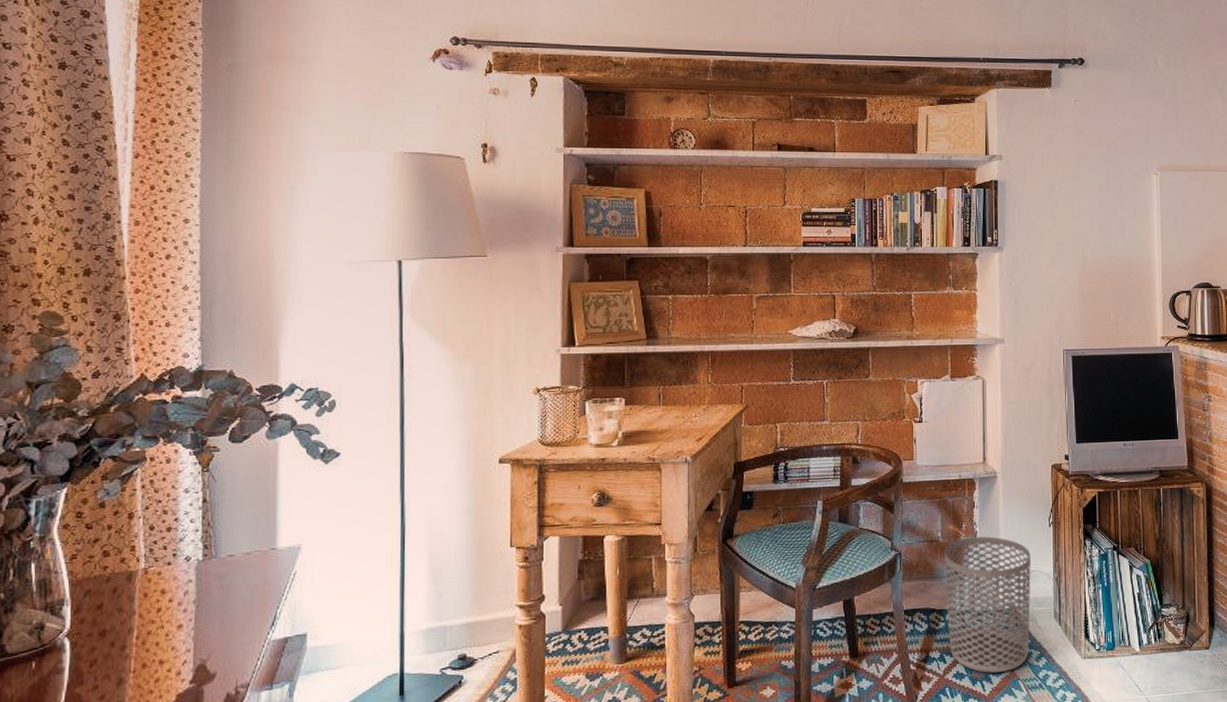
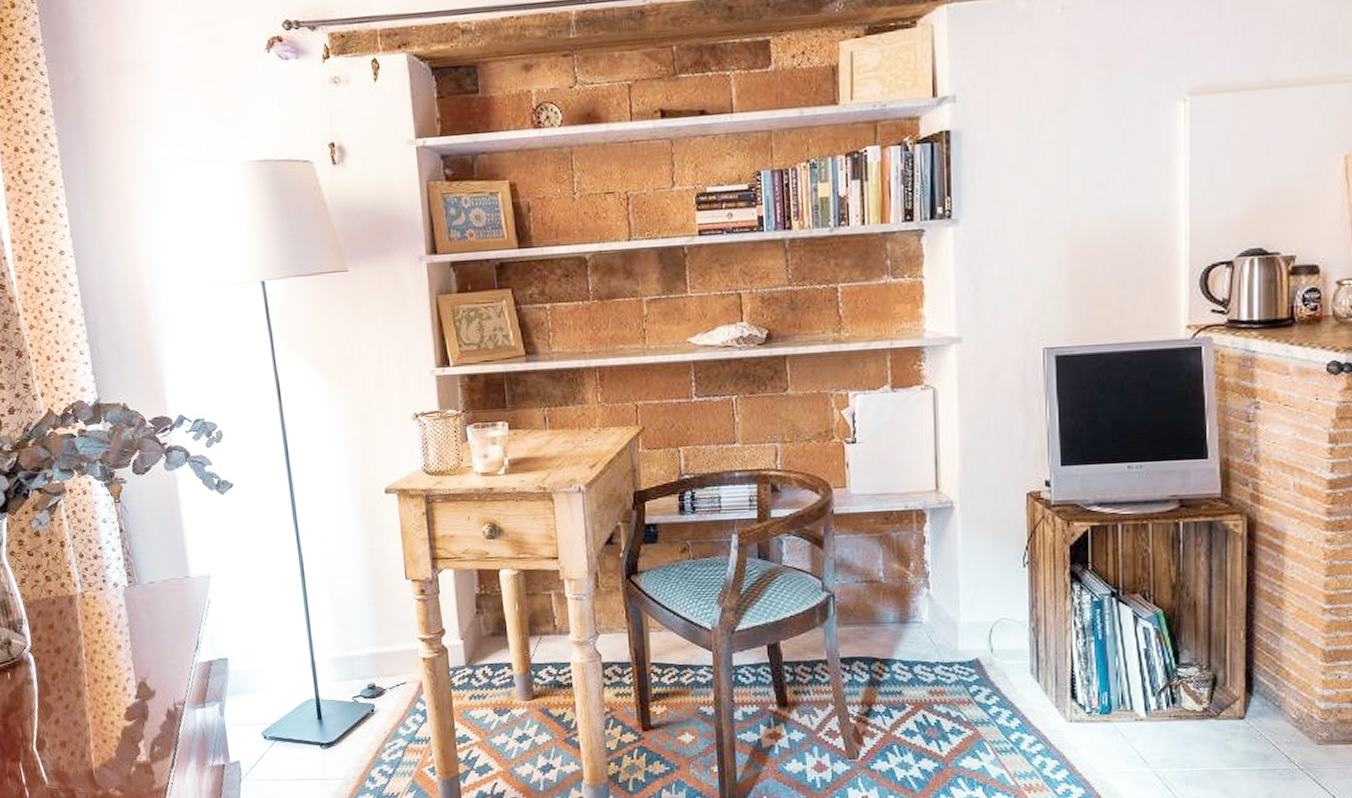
waste bin: present [944,536,1031,673] -> none [888,577,1000,732]

